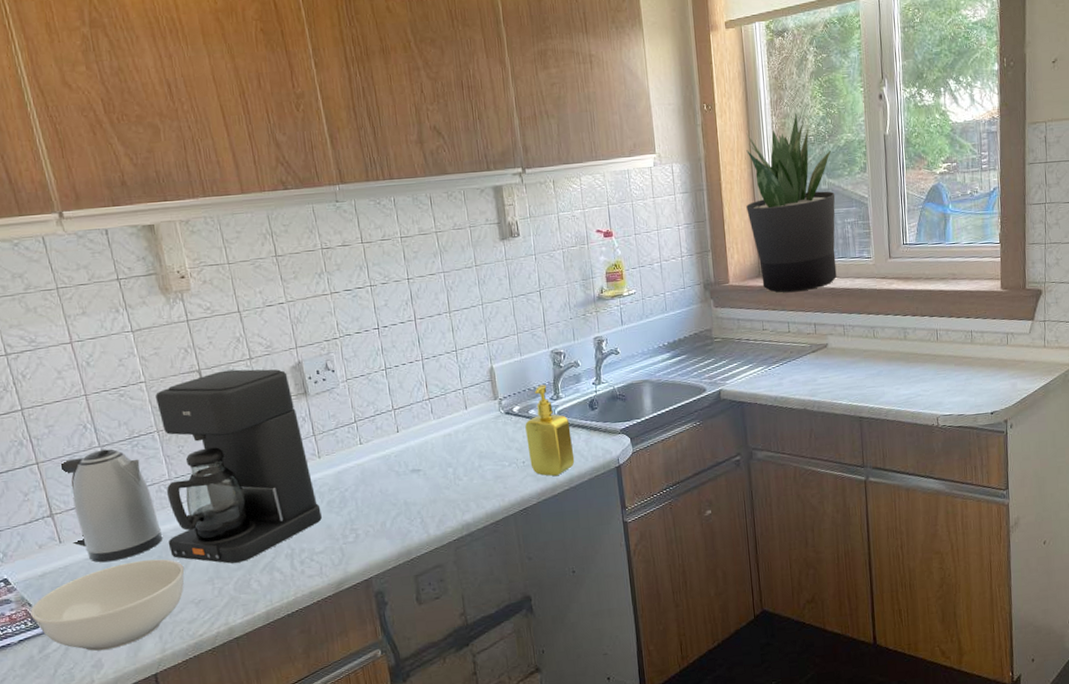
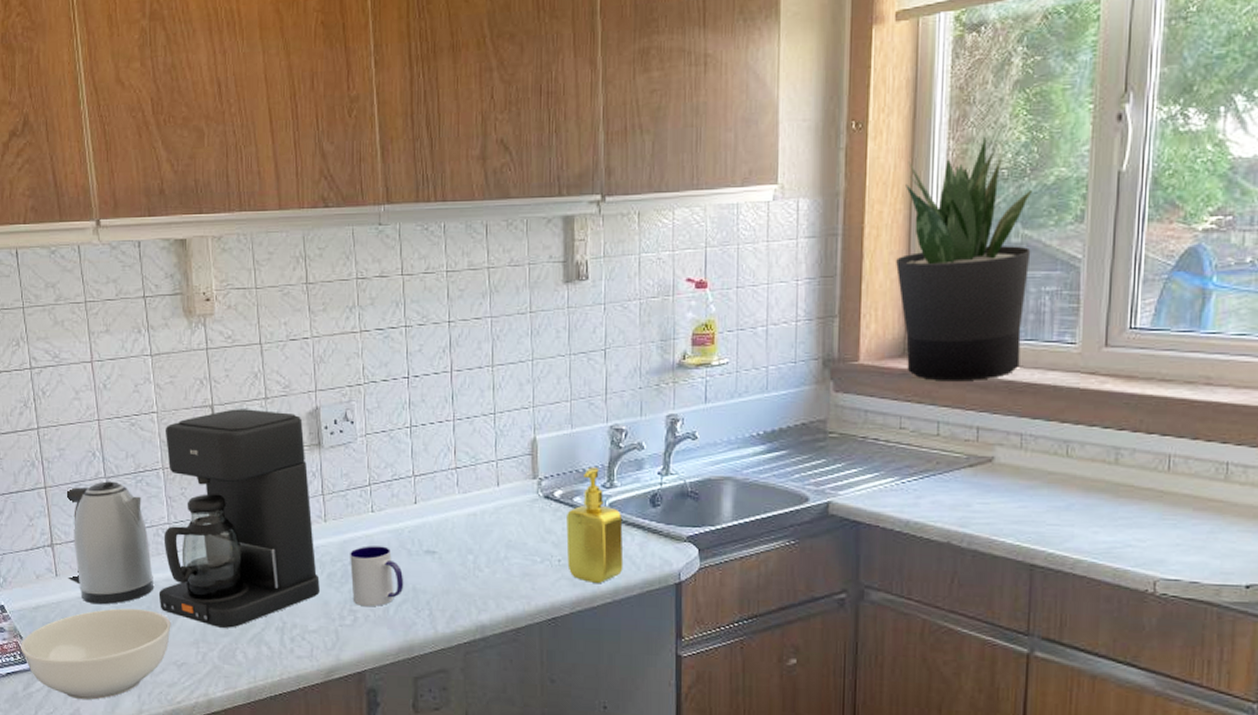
mug: none [345,471,397,525] -> present [350,546,404,607]

